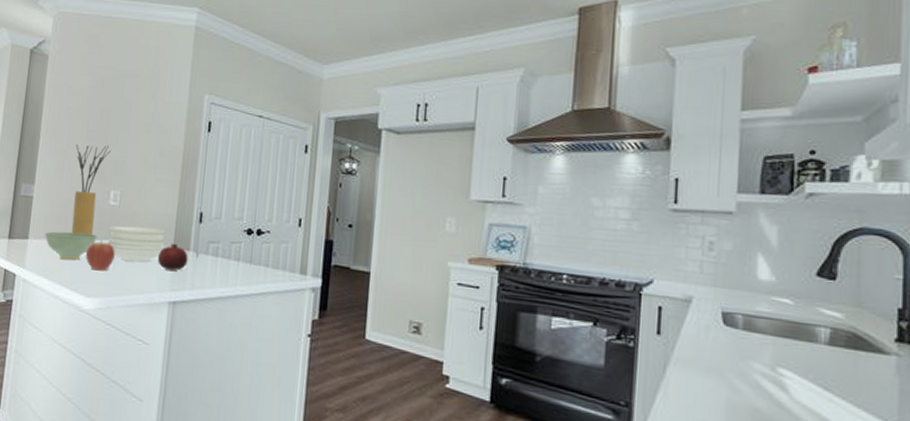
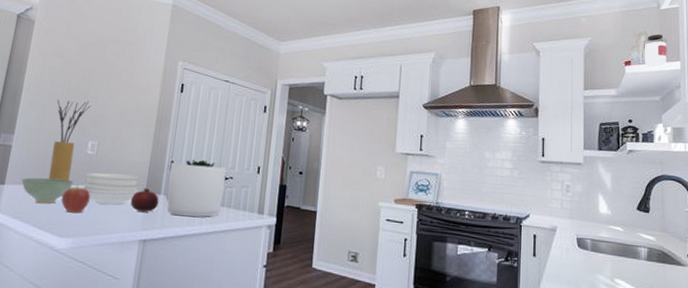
planter: none [197,210,263,278] -> present [166,159,227,218]
jar: none [840,25,880,73] -> present [644,34,667,67]

